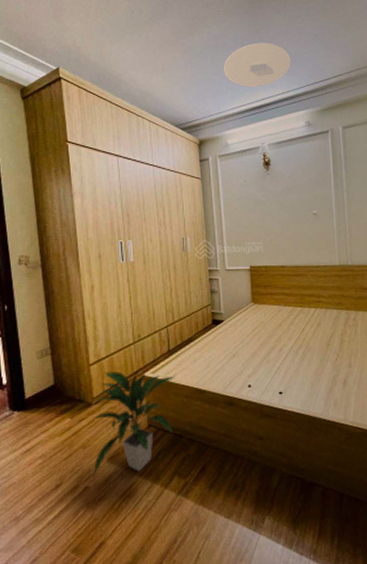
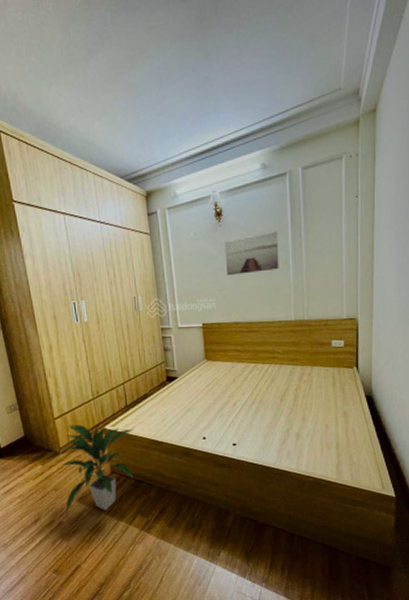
ceiling light: present [223,42,291,87] -> none [169,71,245,127]
wall art: none [272,181,323,221] -> present [224,231,279,276]

